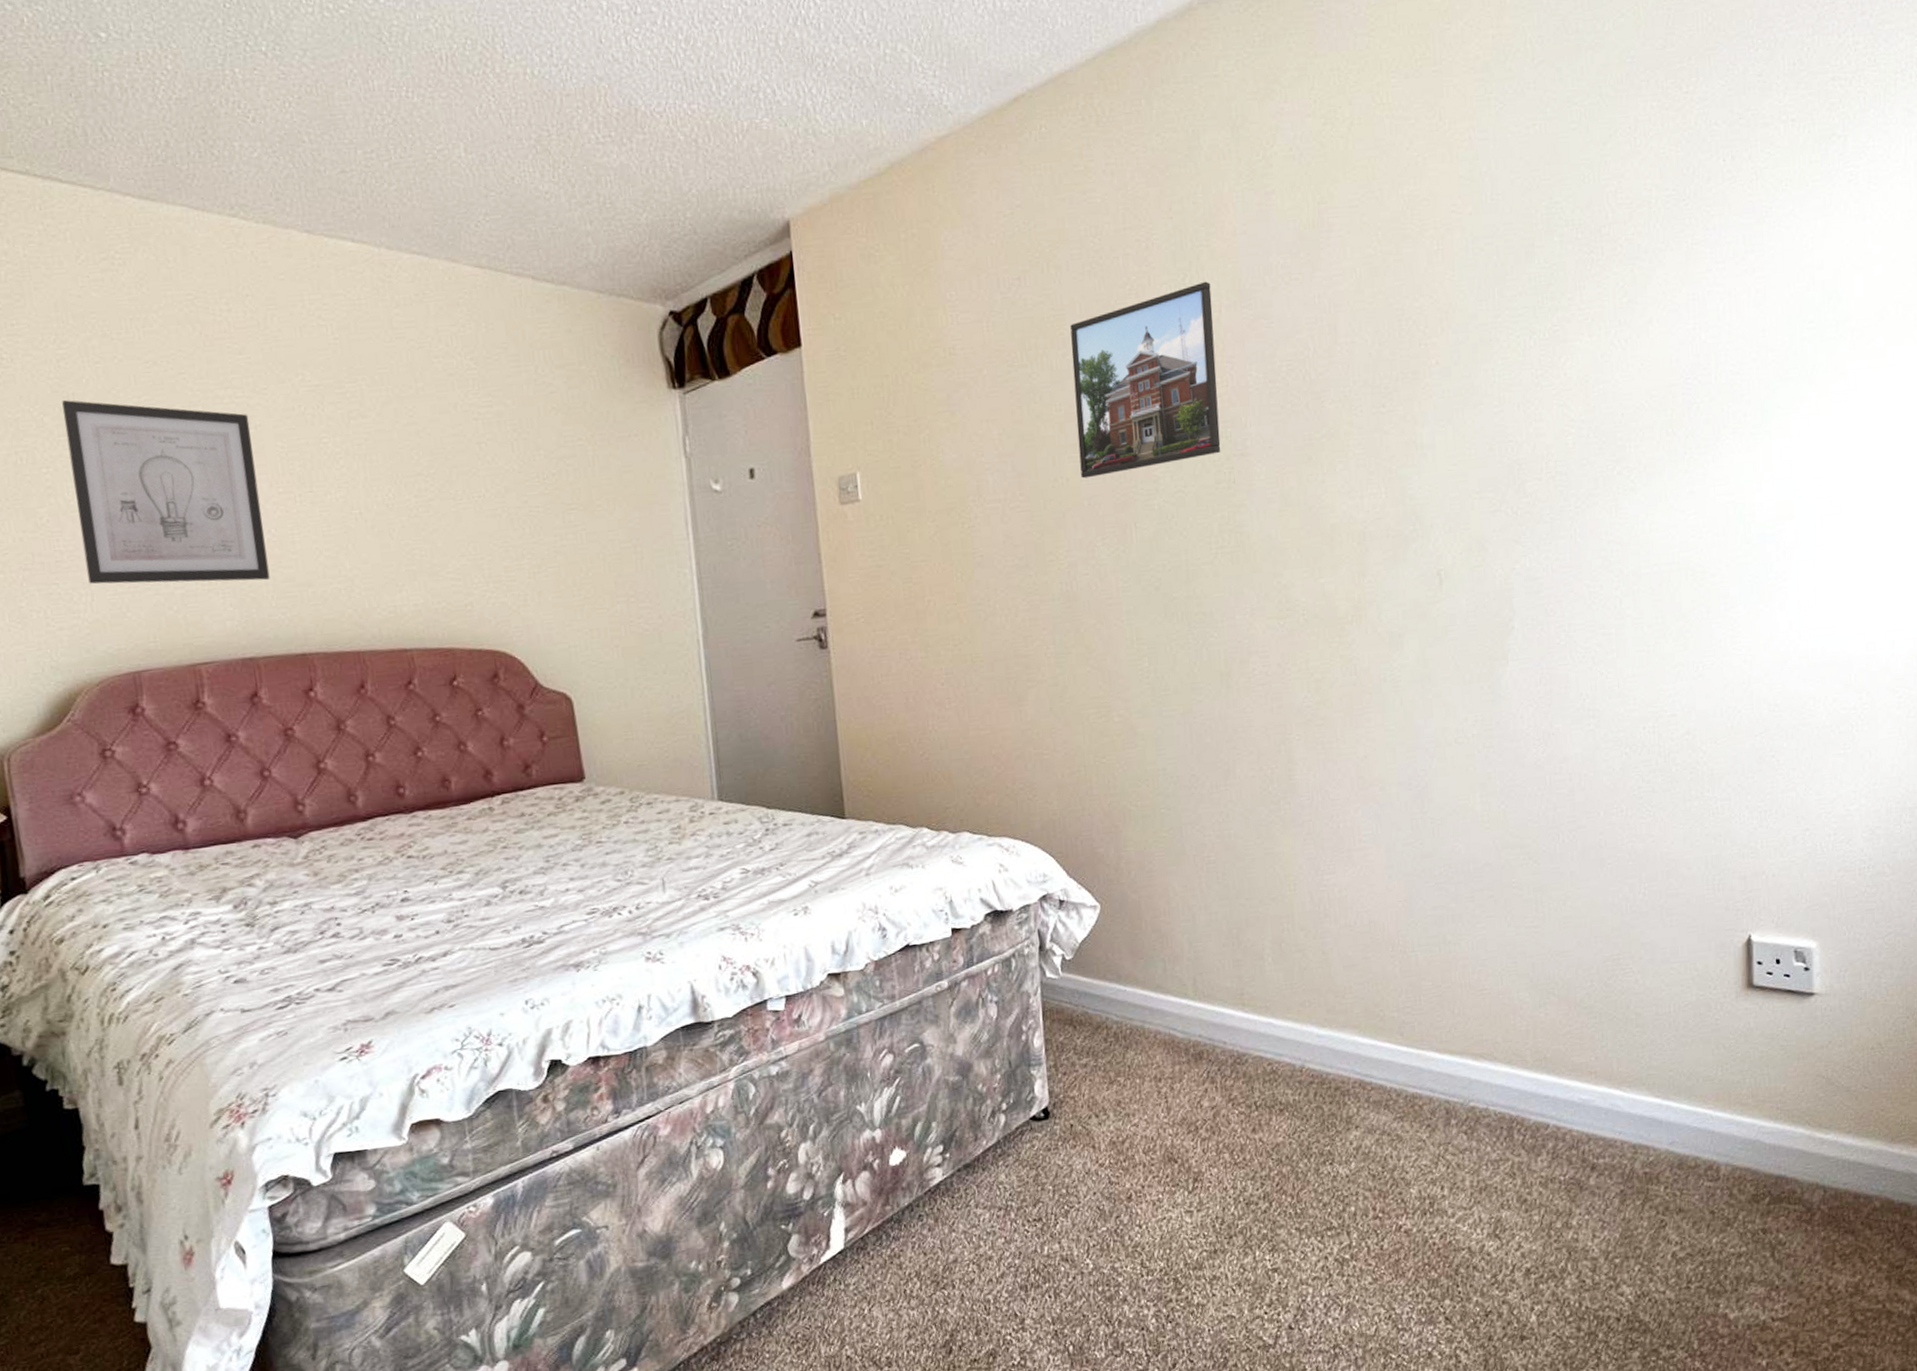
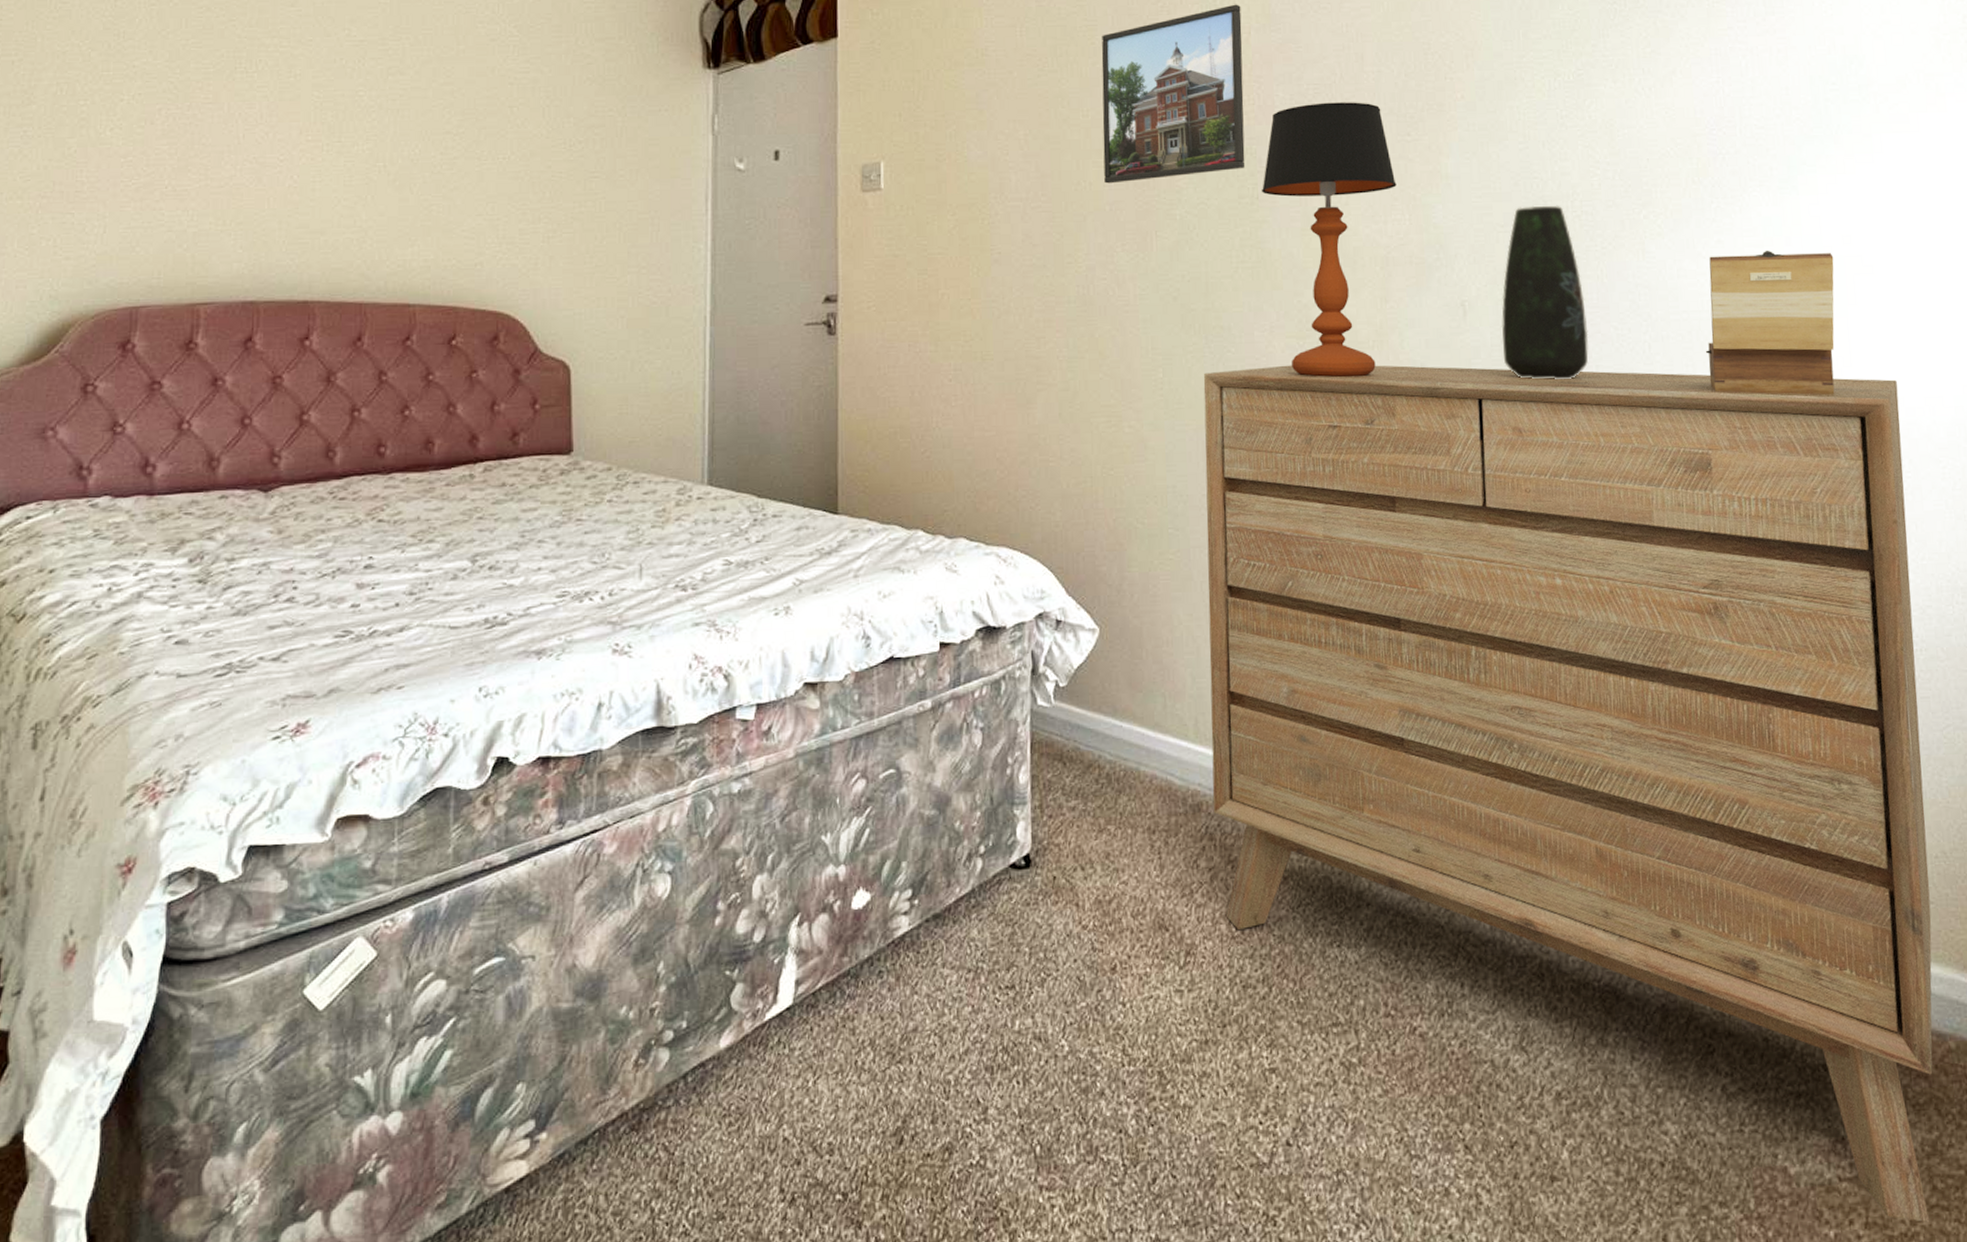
wall art: present [61,400,270,584] -> none [104,38,290,225]
dresser: none [1188,616,1865,1348] -> present [1203,365,1933,1223]
table lamp: none [1238,376,1372,655] -> present [1262,102,1397,378]
vase: none [1476,467,1562,642] -> present [1501,205,1589,380]
wooden box: none [1675,496,1804,641] -> present [1706,251,1835,396]

